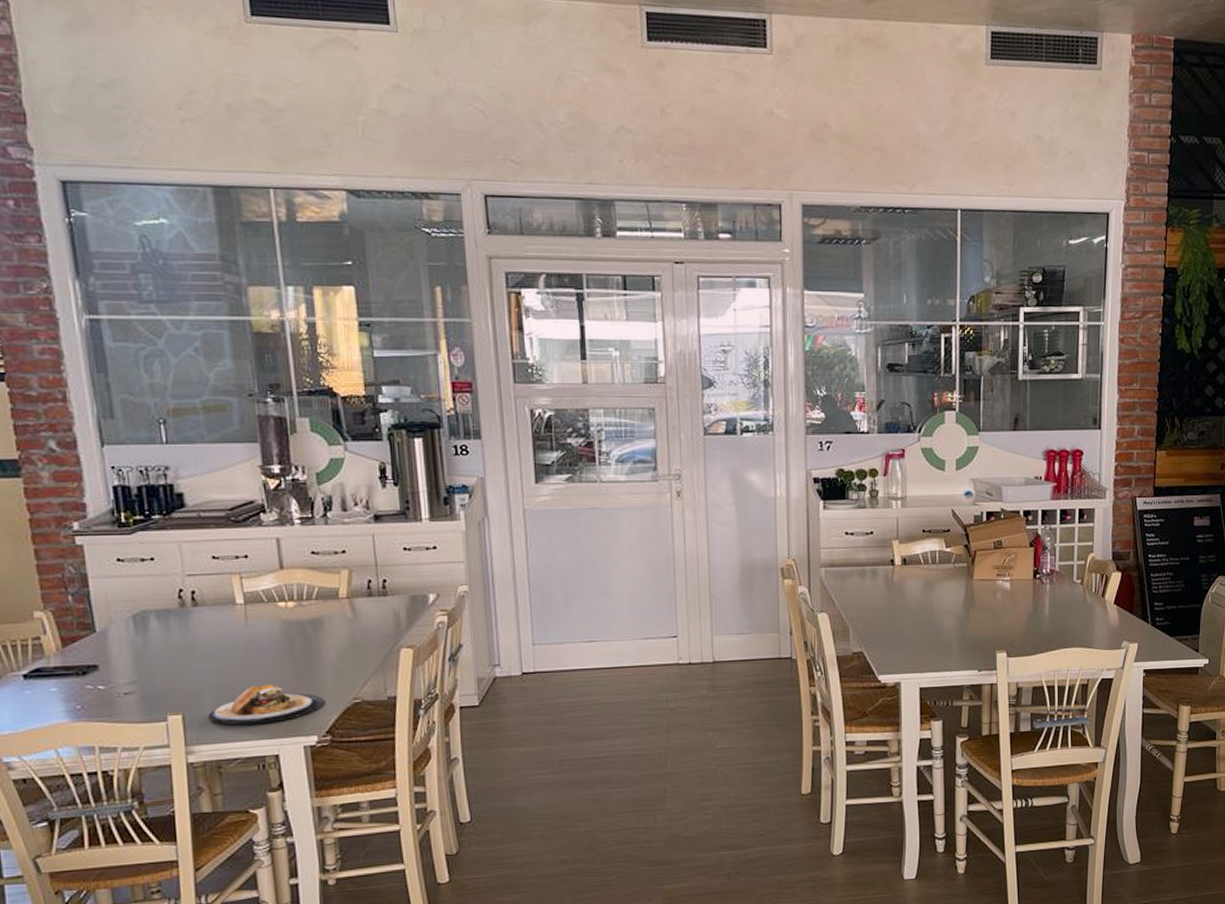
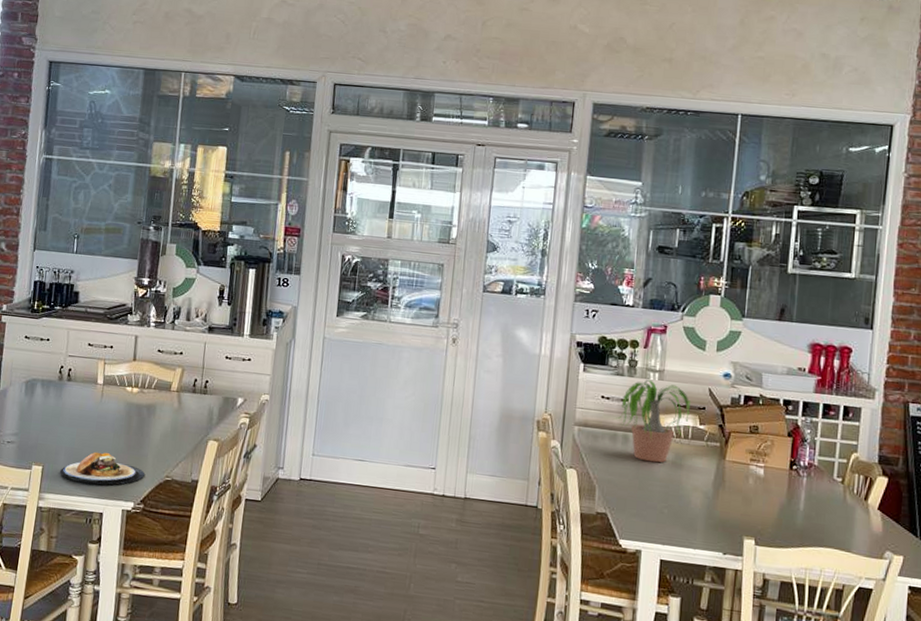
potted plant: none [862,508,943,593] -> present [616,379,697,463]

